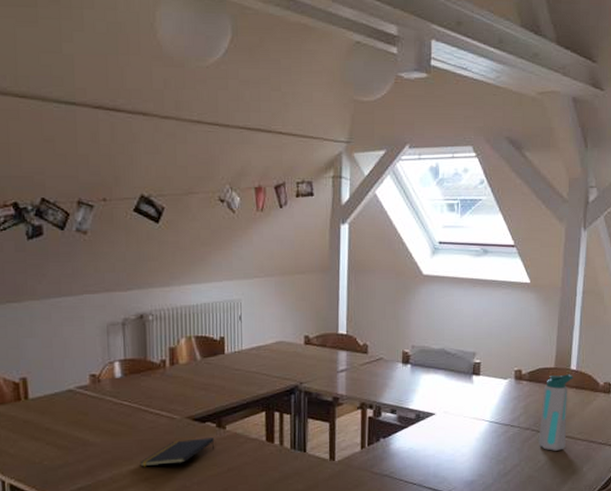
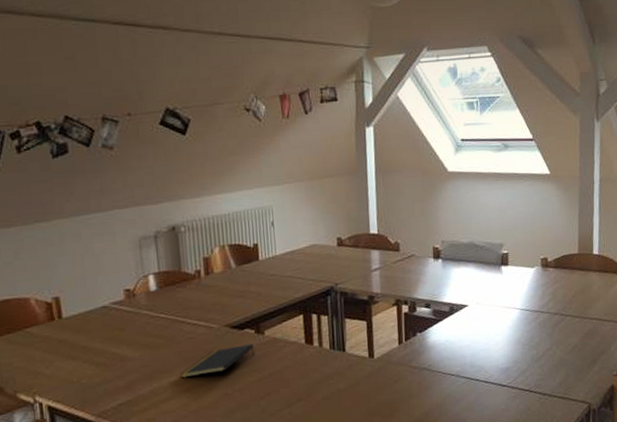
water bottle: present [538,374,573,451] -> none [567,259,596,334]

